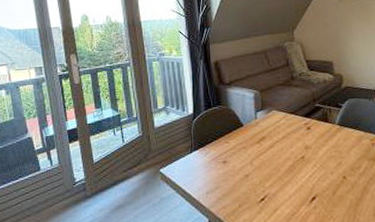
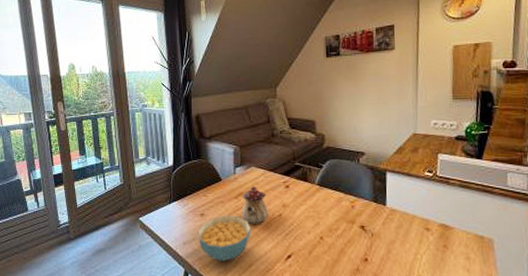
cereal bowl: none [220,160,275,208] -> present [197,215,252,261]
teapot: none [264,130,291,168] -> present [241,187,268,224]

